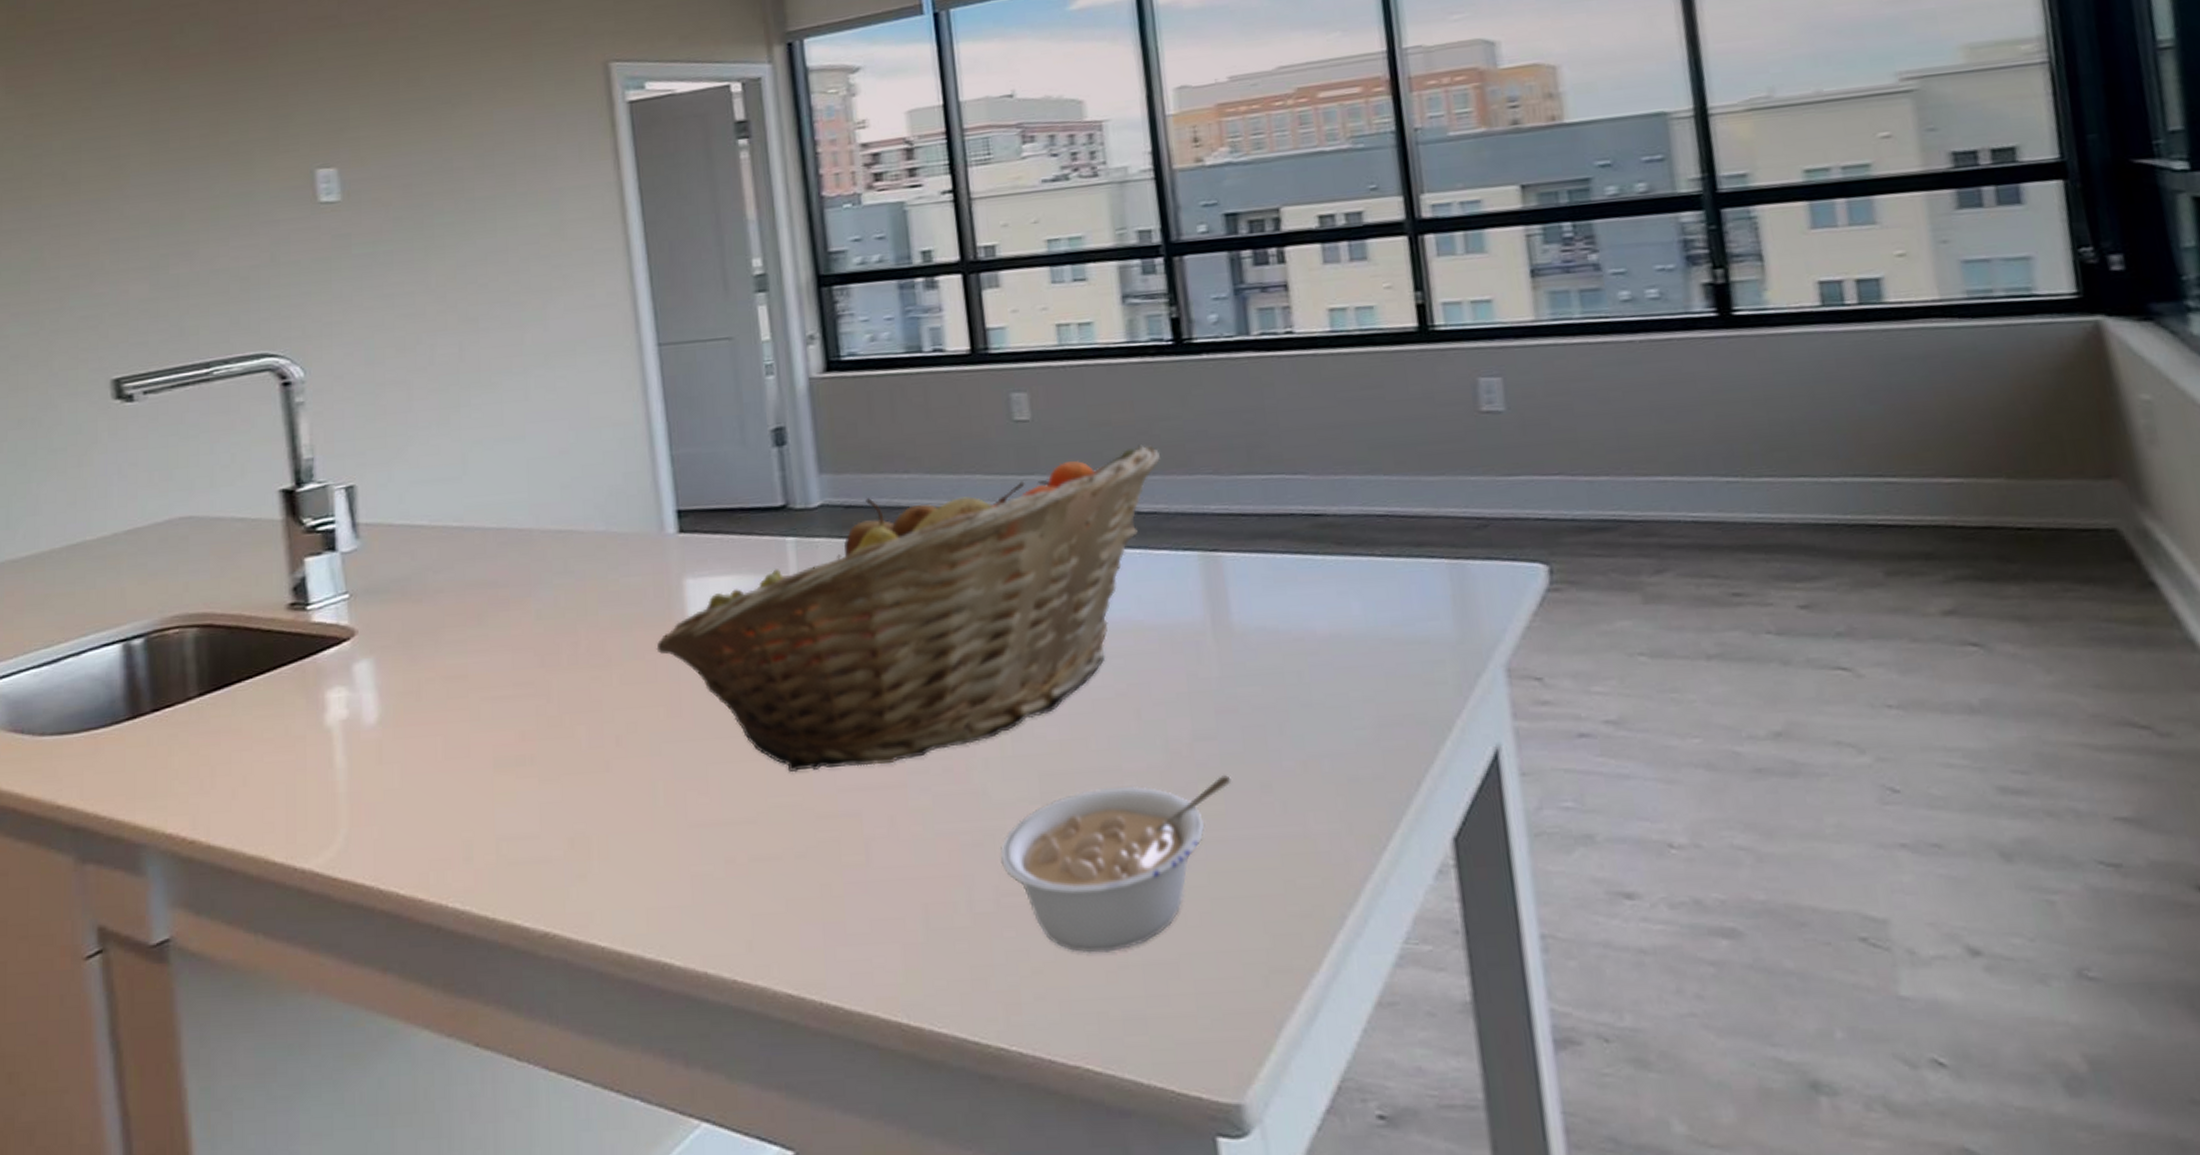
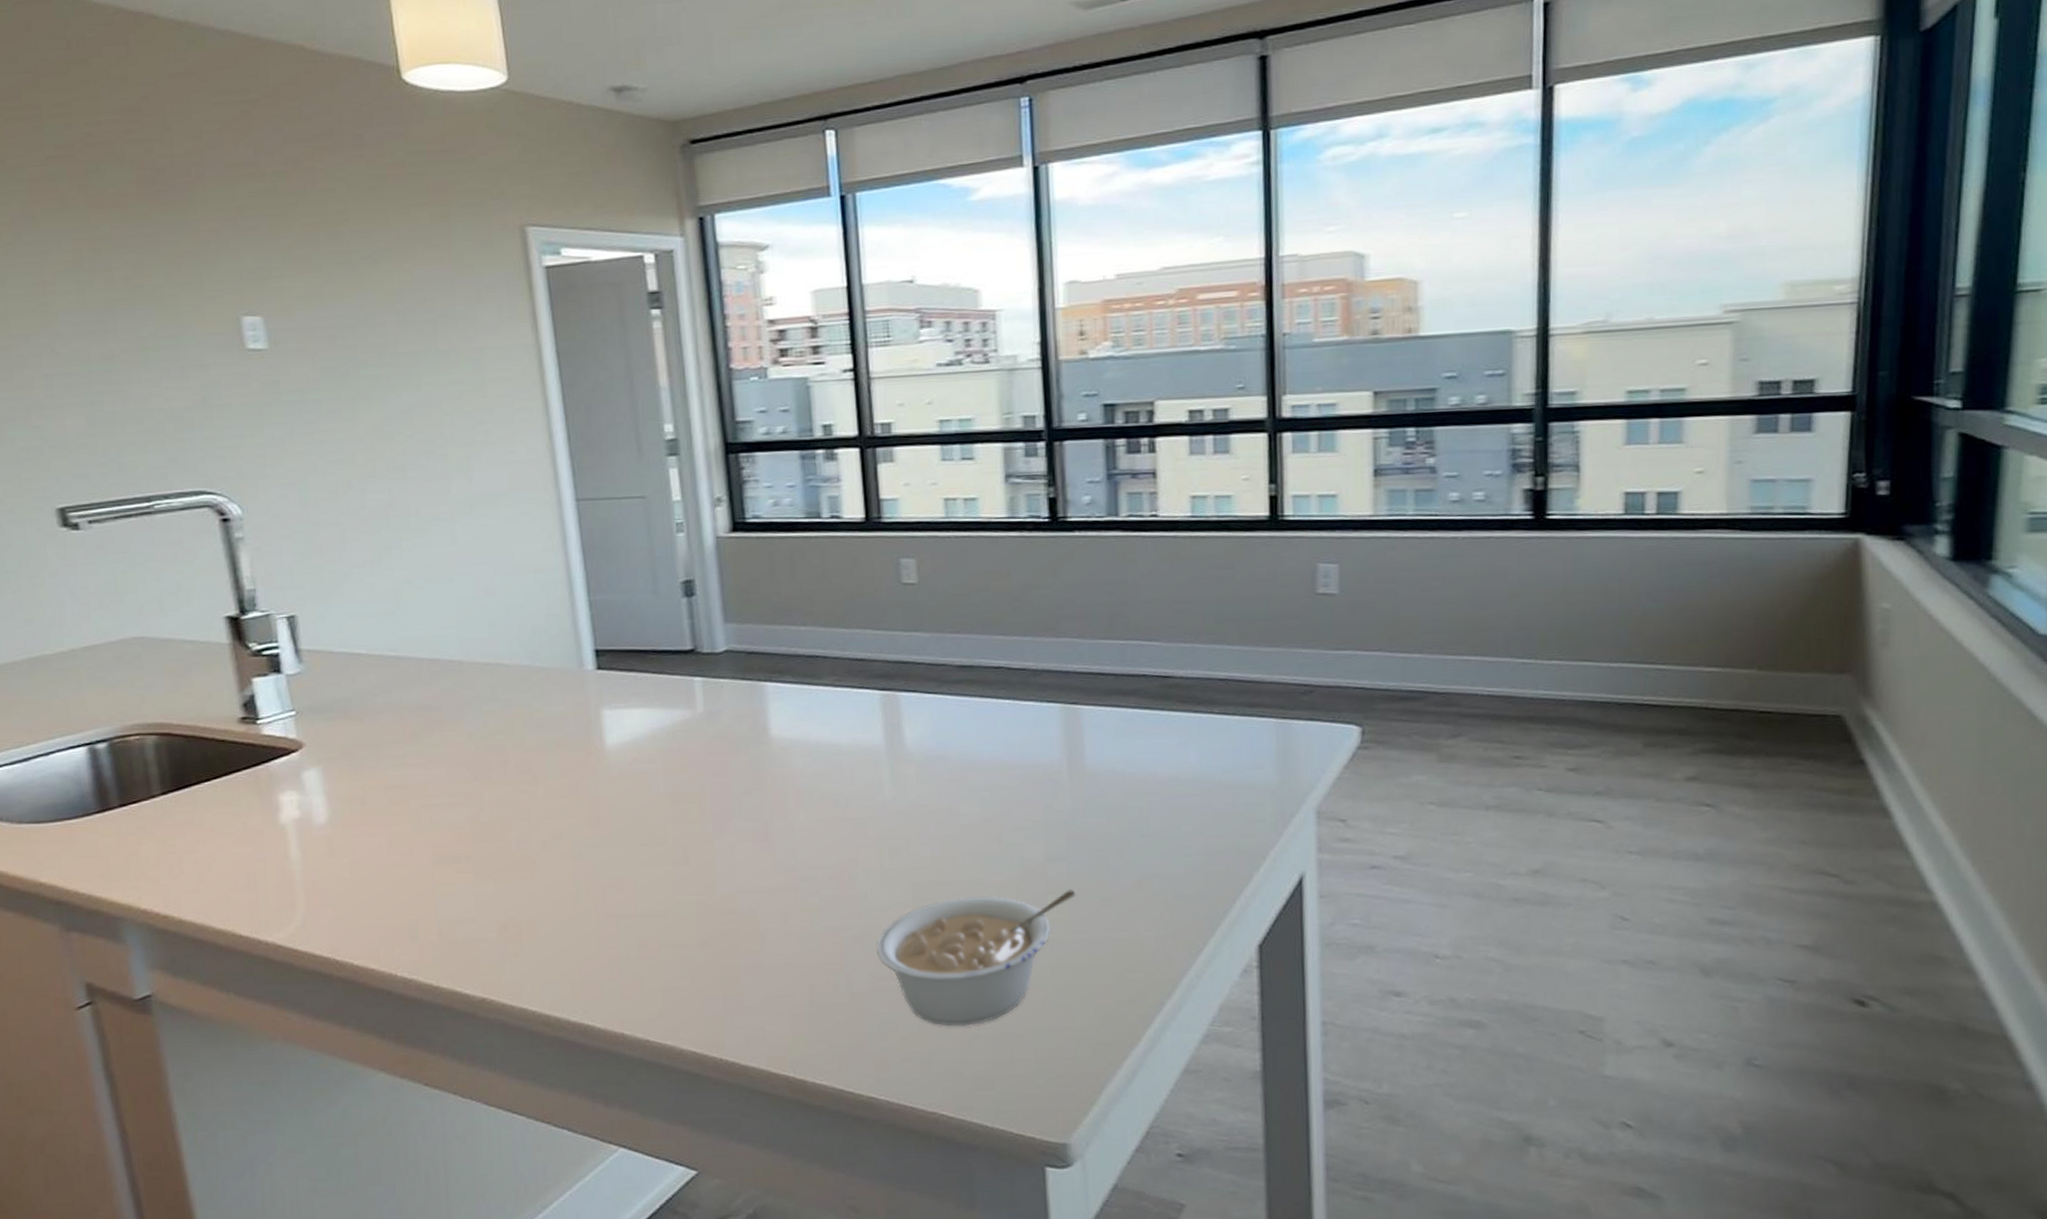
fruit basket: present [656,445,1160,773] -> none [577,609,1031,876]

